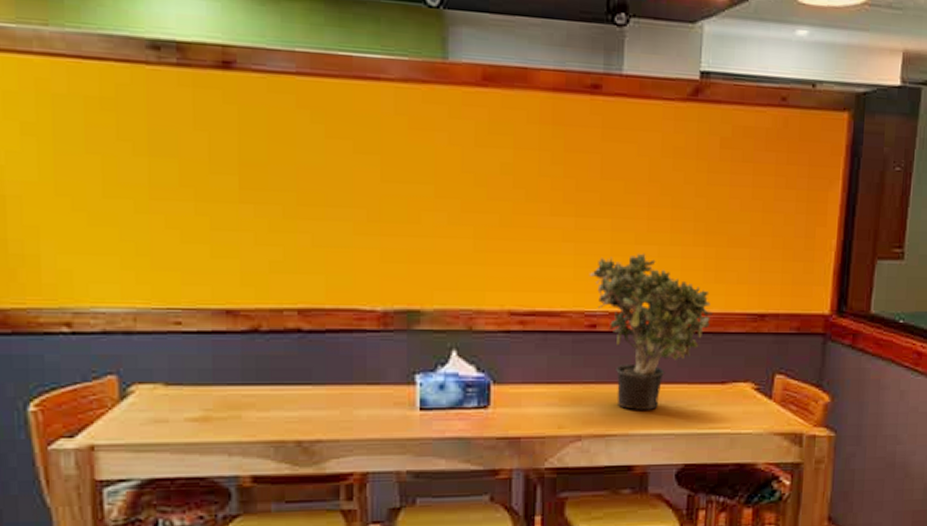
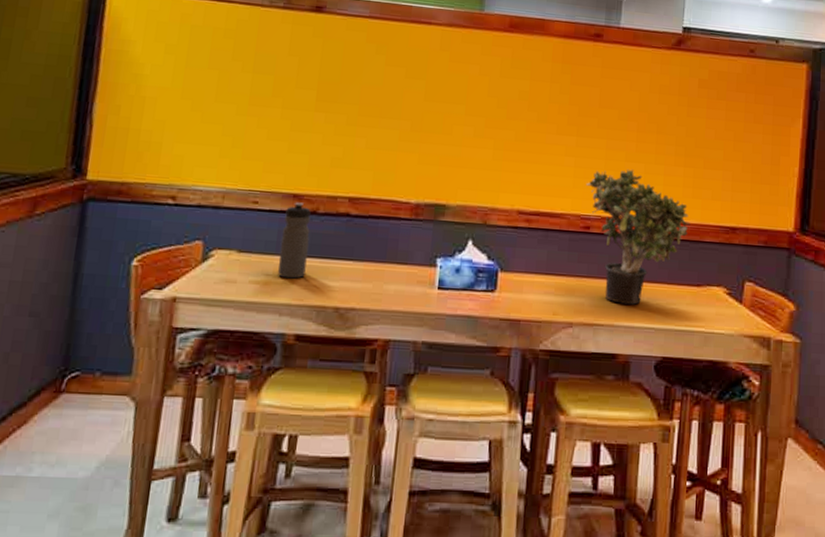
water bottle: none [217,319,254,412] -> present [278,202,311,279]

